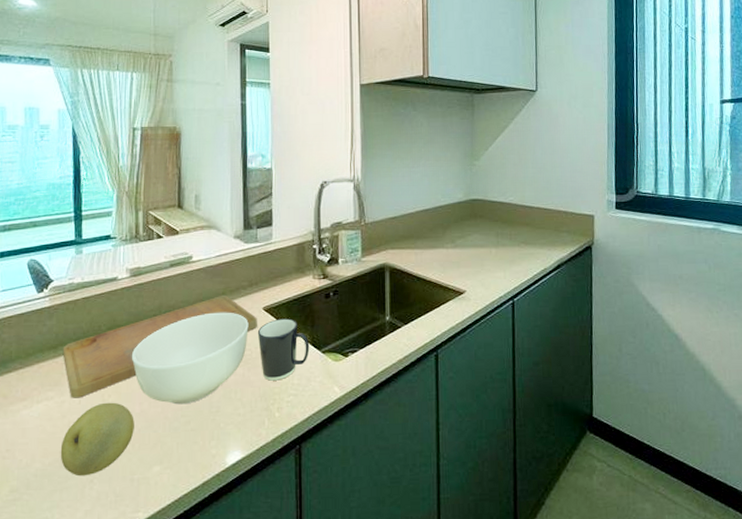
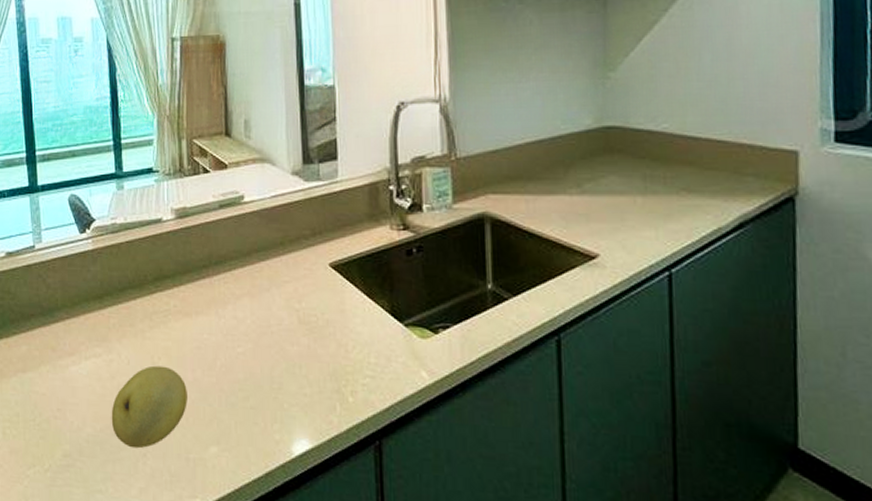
cutting board: present [62,294,257,398] -> none [108,245,323,358]
bowl: present [131,312,249,405] -> none [180,266,313,376]
mug: present [257,318,310,381] -> none [323,279,389,357]

